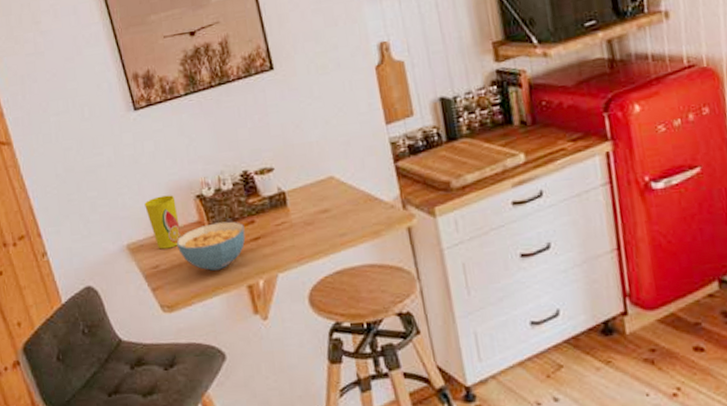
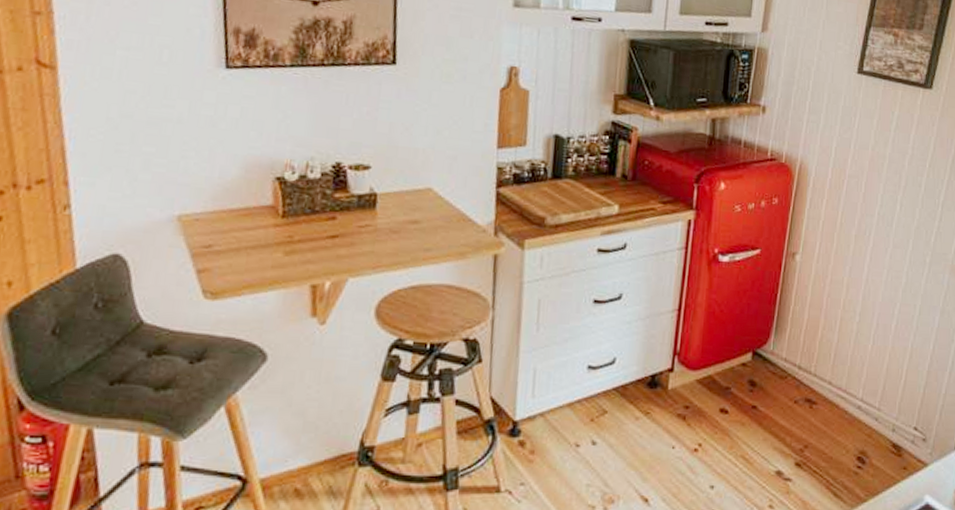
cup: present [144,195,181,249] -> none [211,169,251,229]
cereal bowl: present [176,221,246,271] -> none [239,211,324,263]

